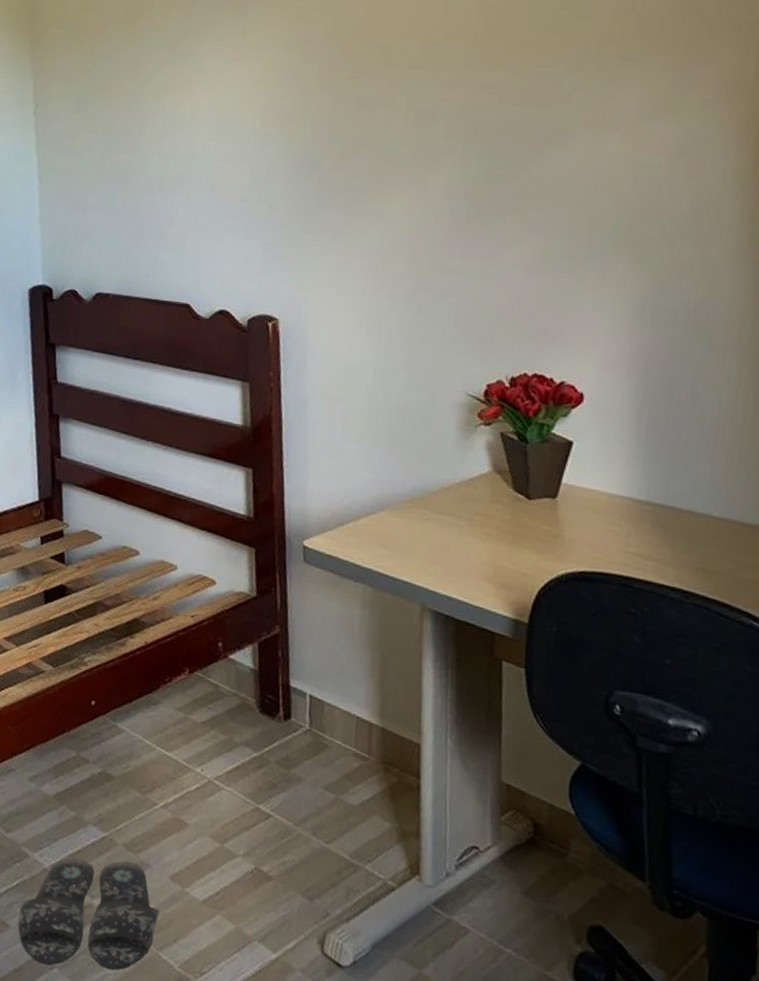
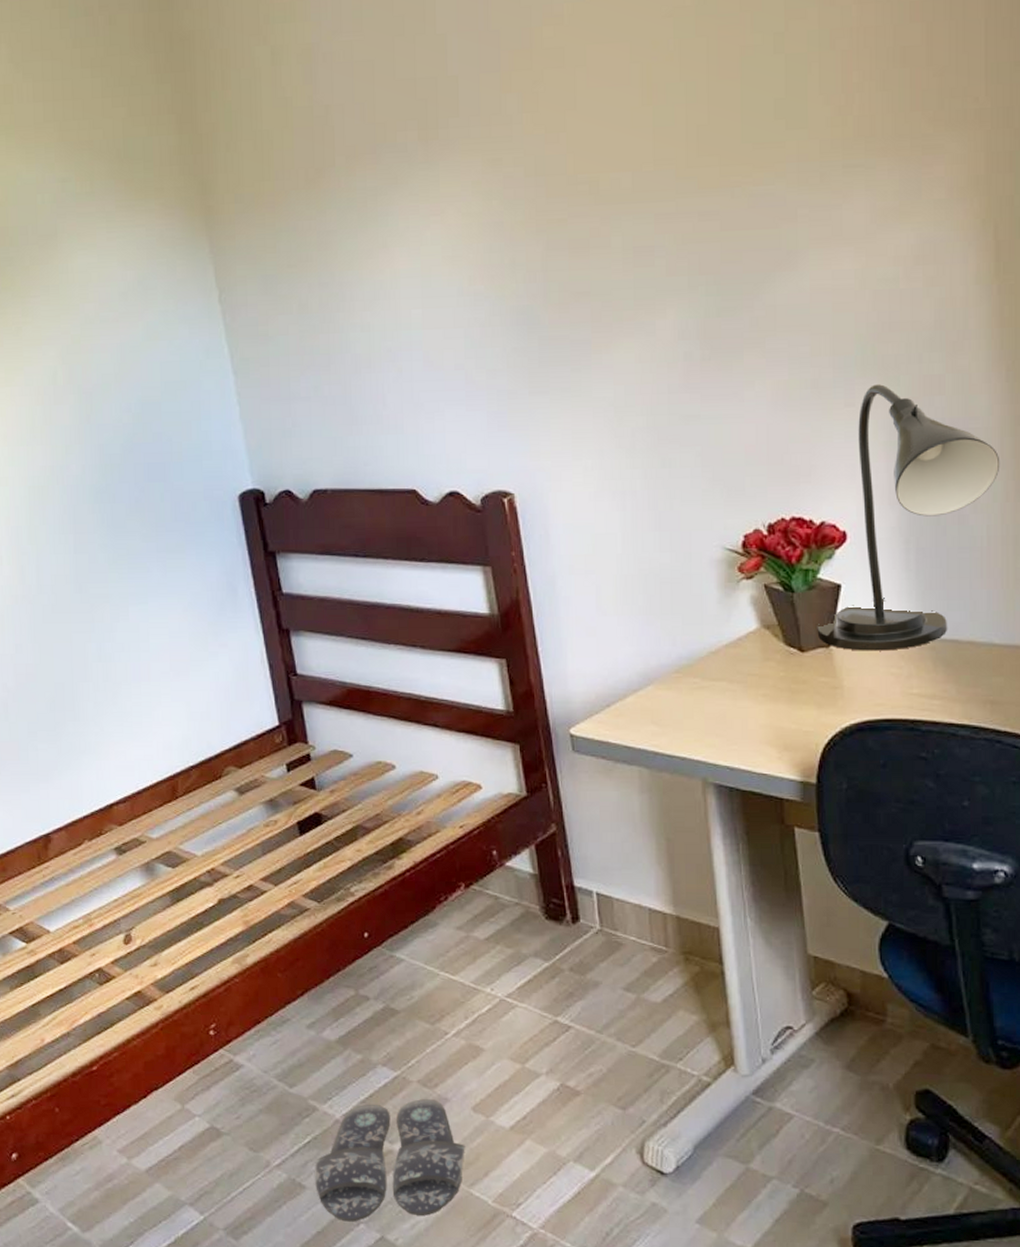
desk lamp: none [545,261,738,510] -> present [817,384,1000,651]

